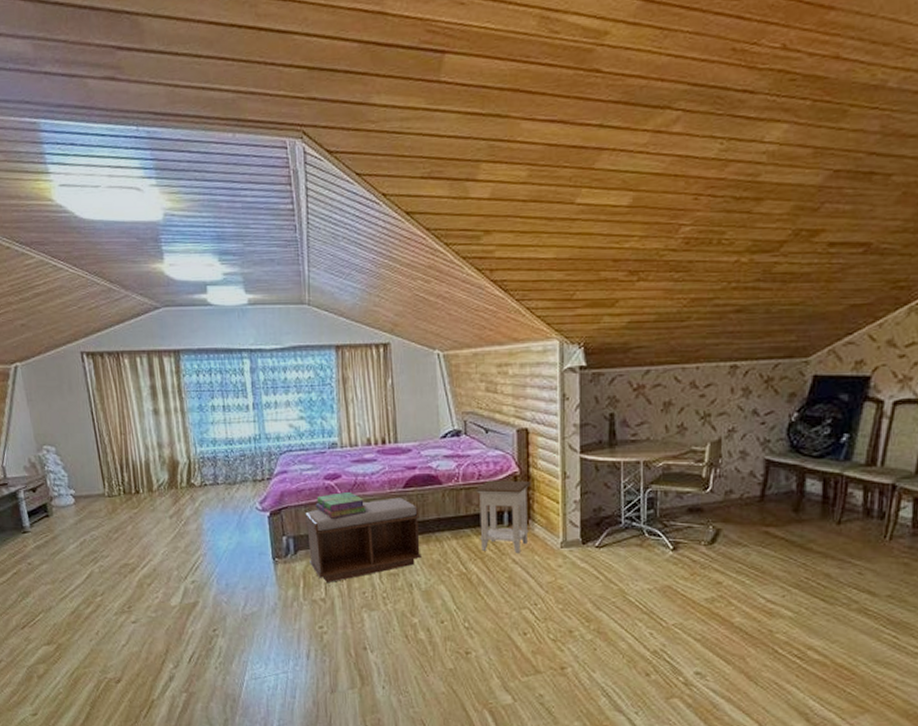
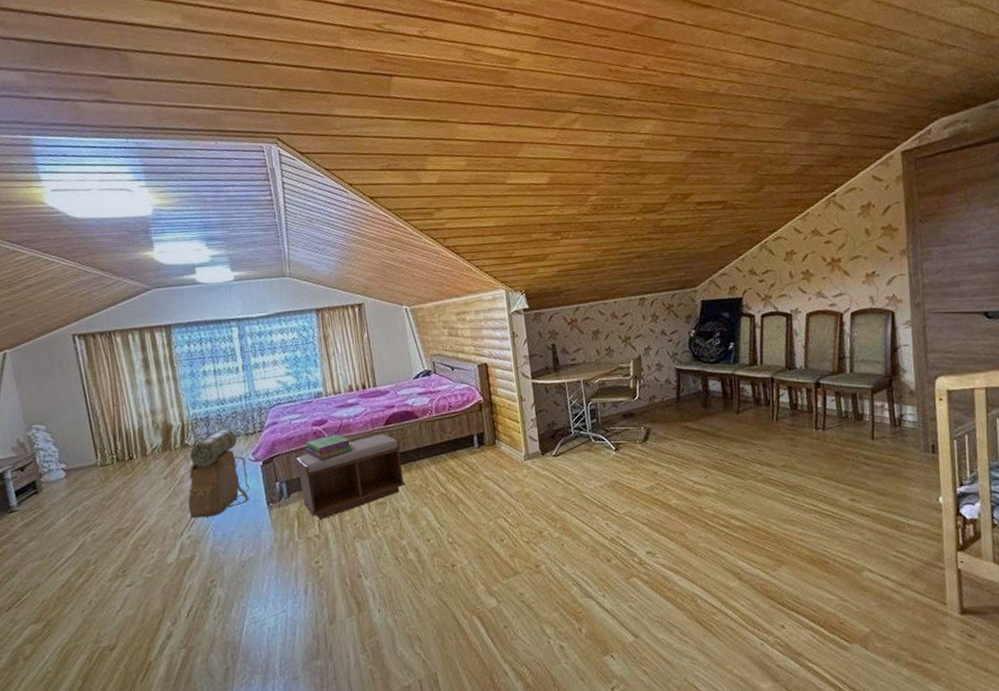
backpack: none [193,472,257,564] -> present [188,429,251,518]
nightstand: present [474,480,532,553] -> none [446,407,496,472]

